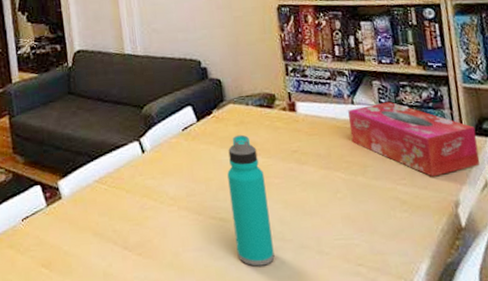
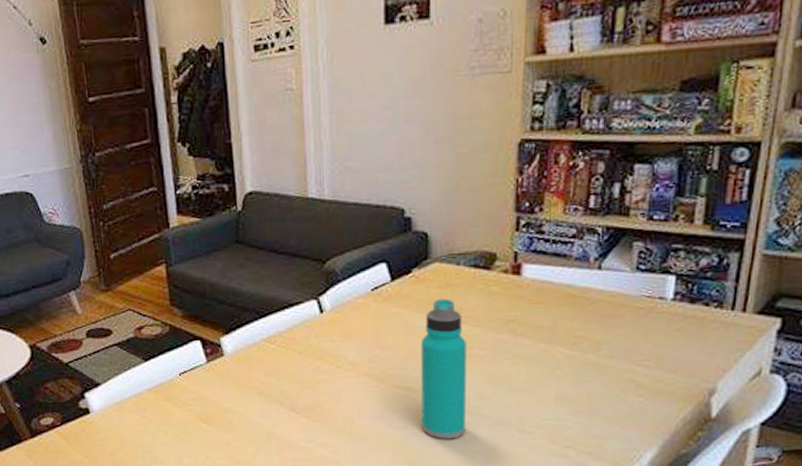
tissue box: present [348,101,480,177] -> none [588,268,765,360]

